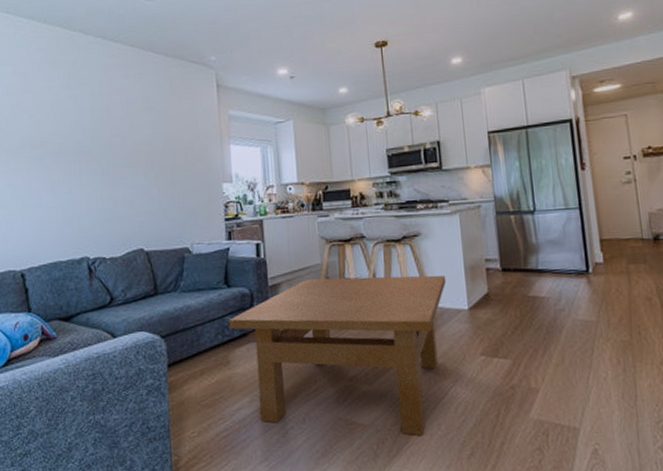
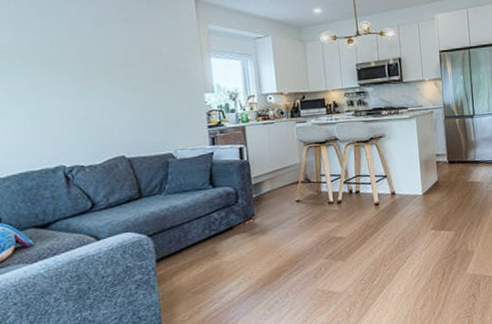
table: present [228,275,447,436] -> none [215,168,406,301]

